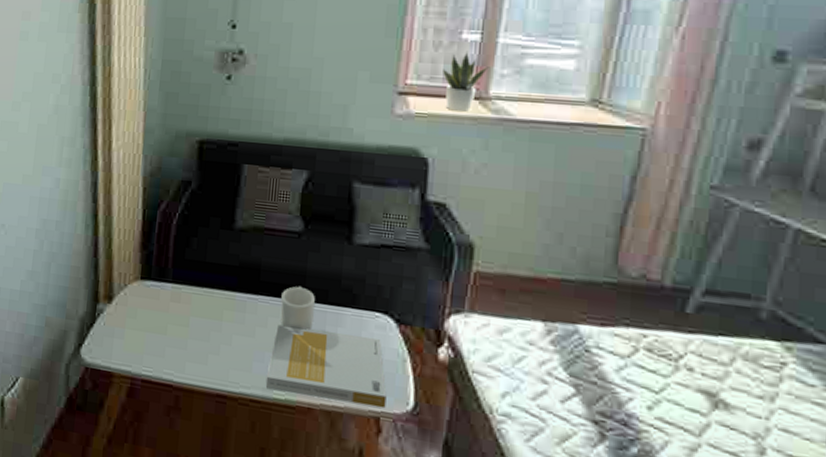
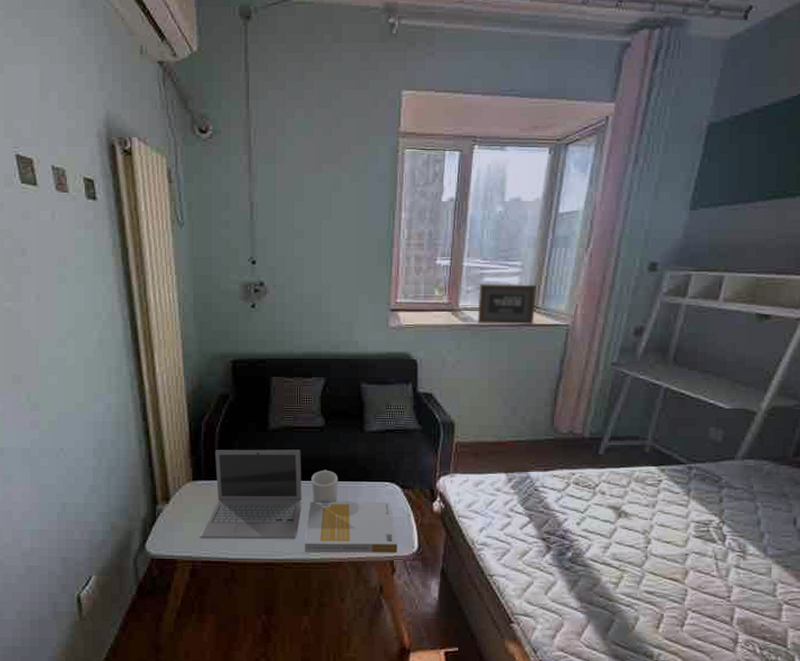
laptop: none [141,246,272,370] -> present [199,449,303,540]
potted plant: present [443,51,489,113] -> none [424,273,458,322]
picture frame: none [512,67,601,125] -> present [476,283,536,325]

